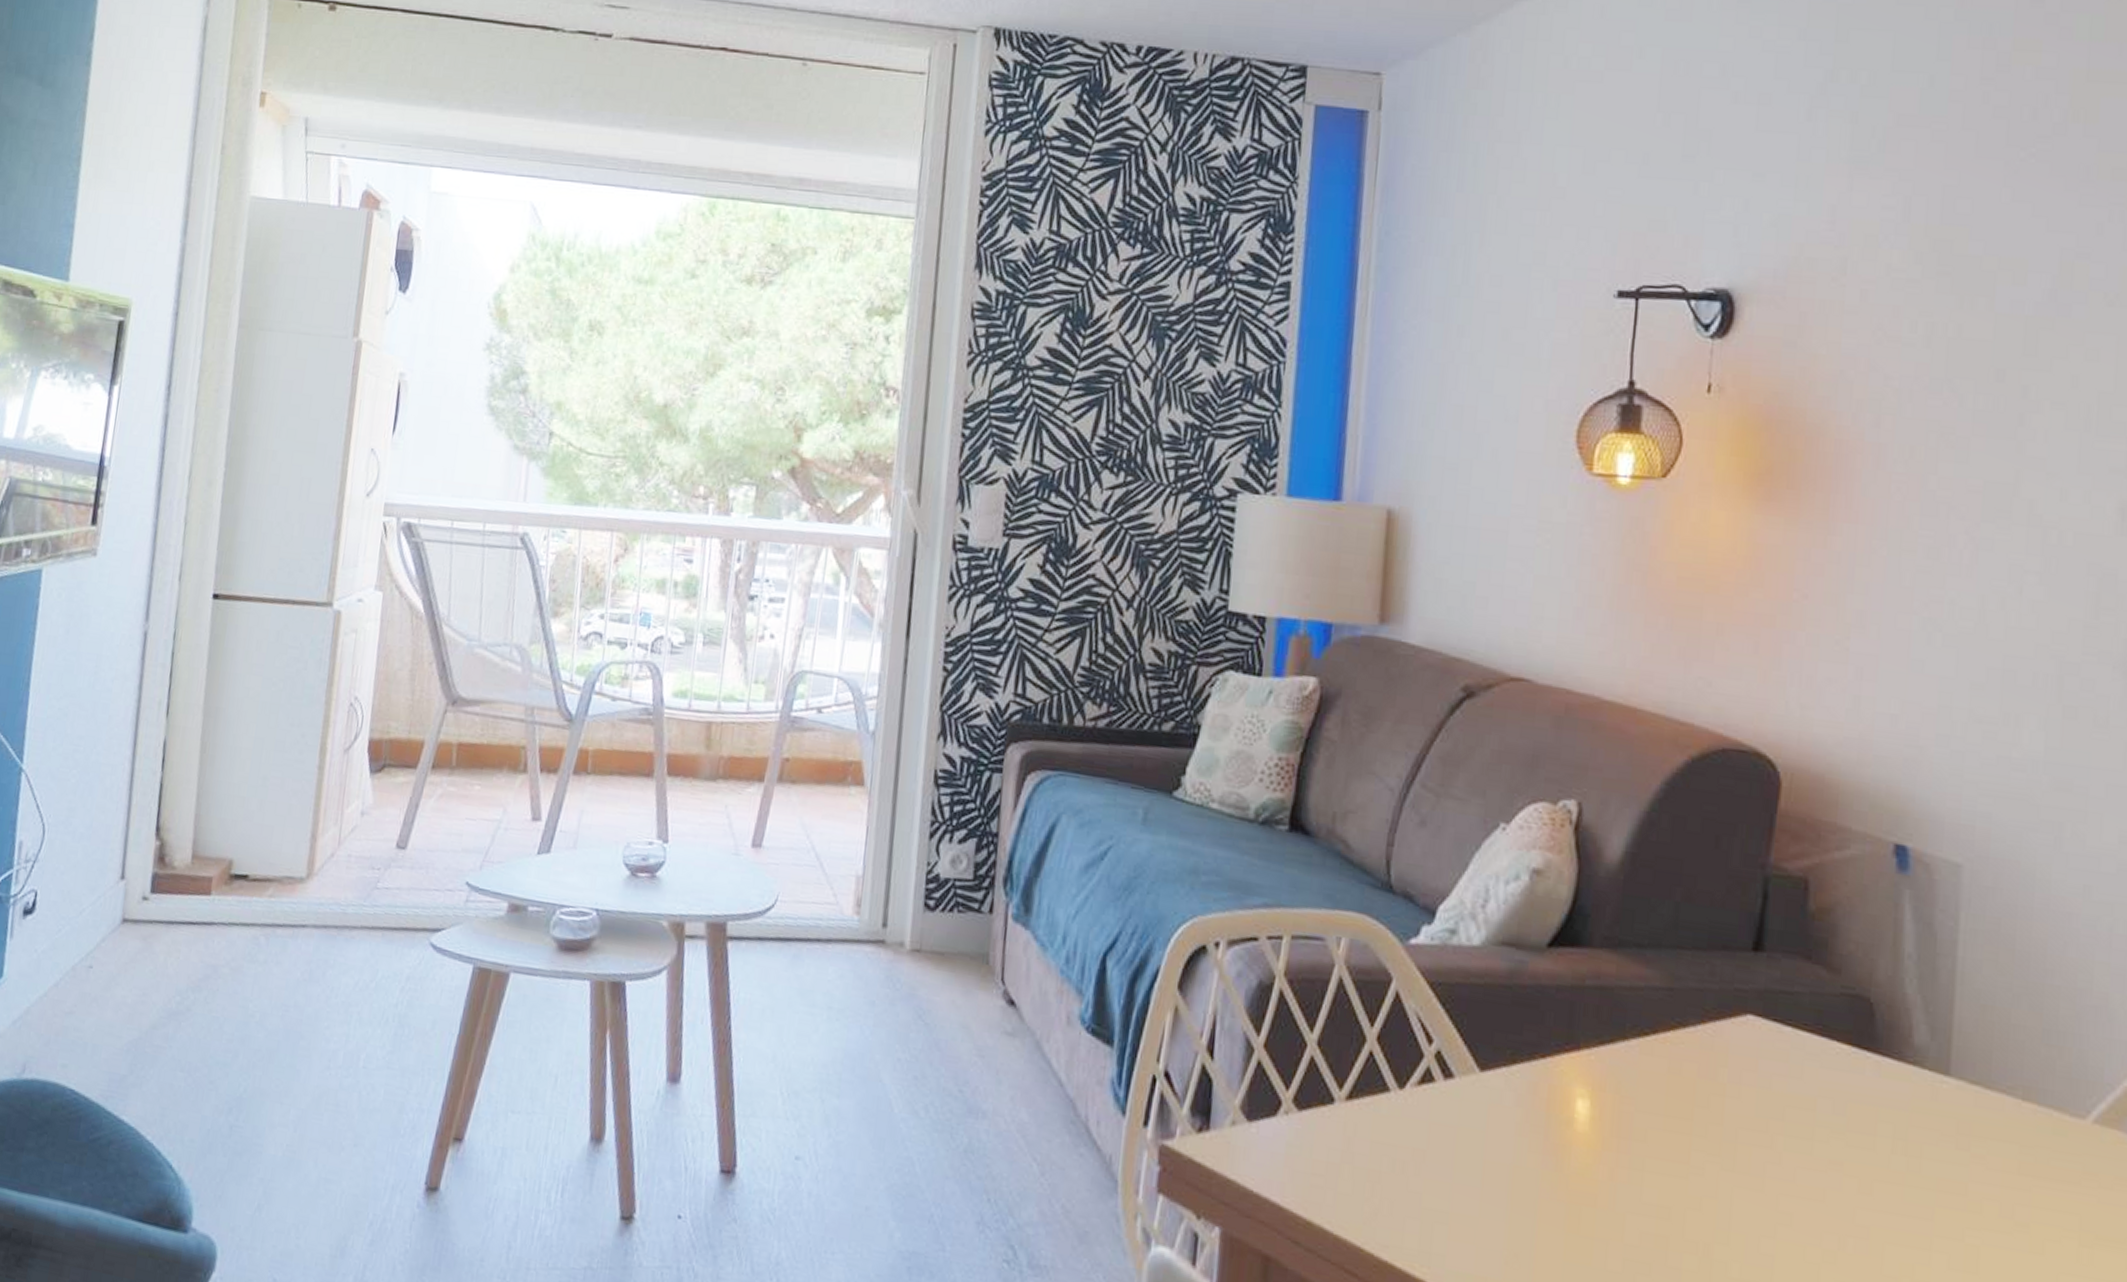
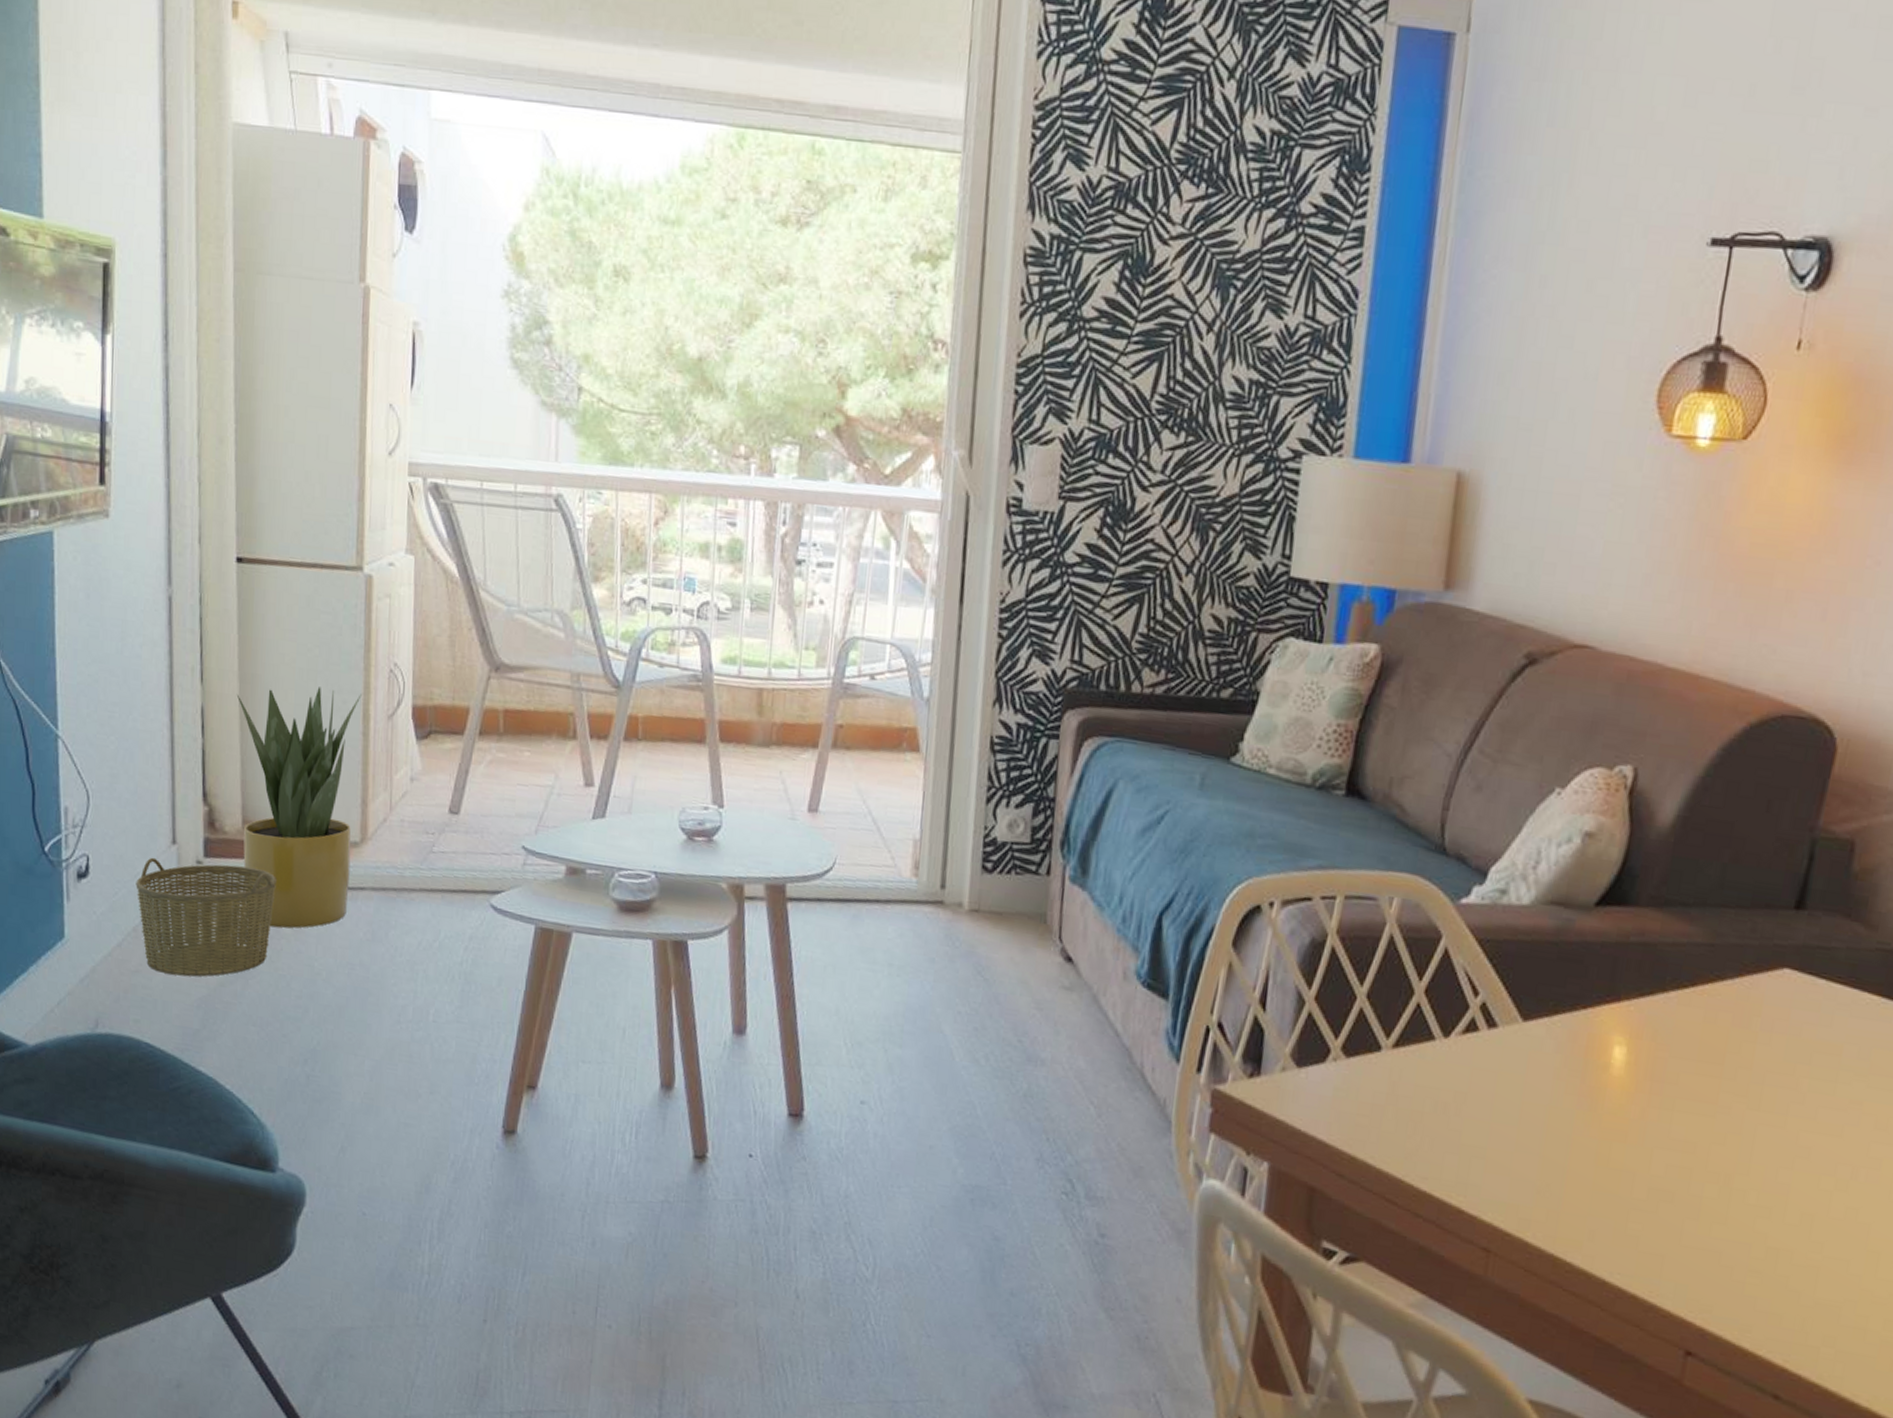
basket: none [79,893,220,1019] -> present [136,857,276,977]
planter: none [187,720,321,968] -> present [236,687,362,928]

